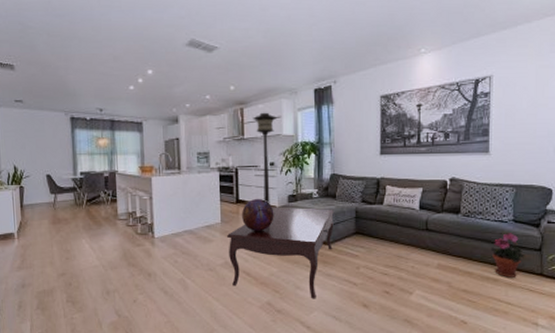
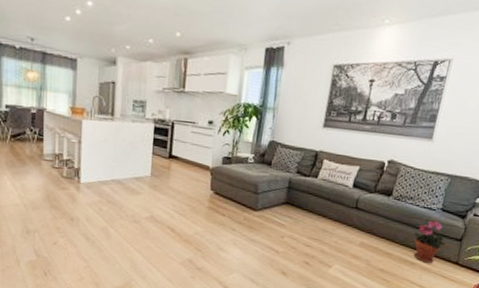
coffee table: present [226,206,334,299] -> none [154,166,267,262]
decorative sphere: present [241,198,274,232] -> none [172,155,207,190]
floor lamp: present [253,112,277,204] -> none [197,65,222,164]

